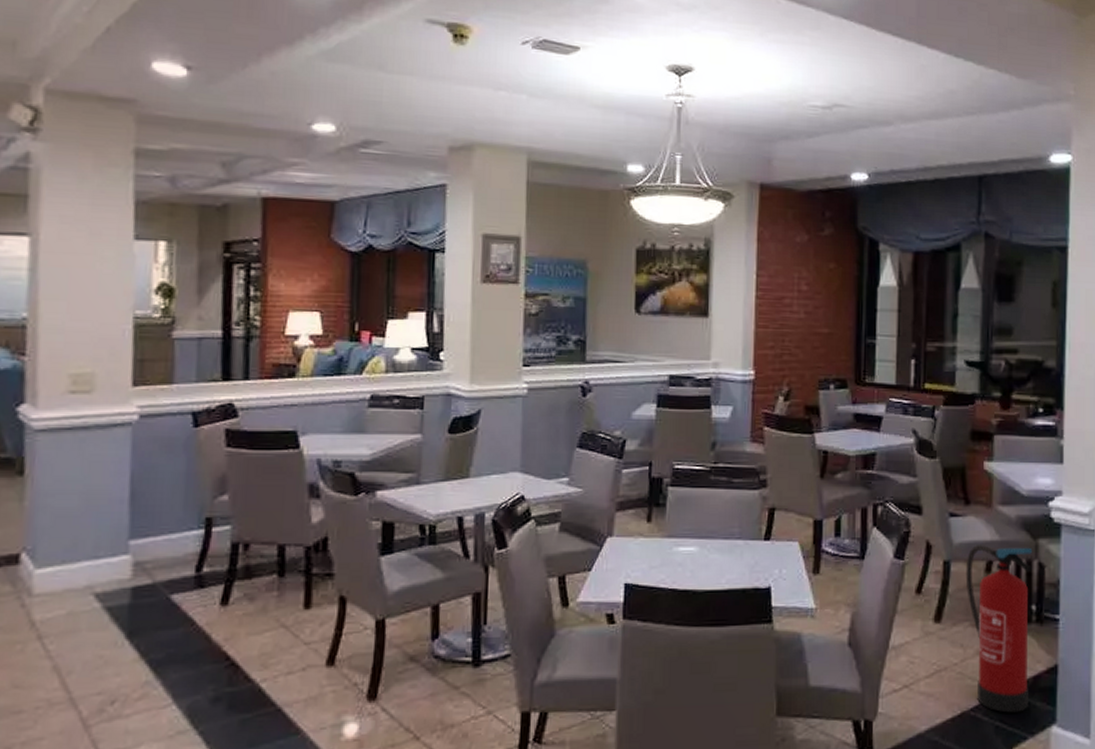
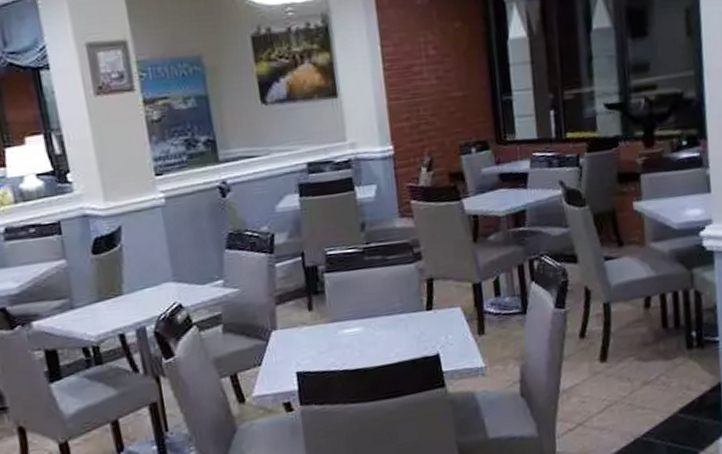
fire extinguisher: present [965,545,1032,713] -> none [625,278,697,434]

